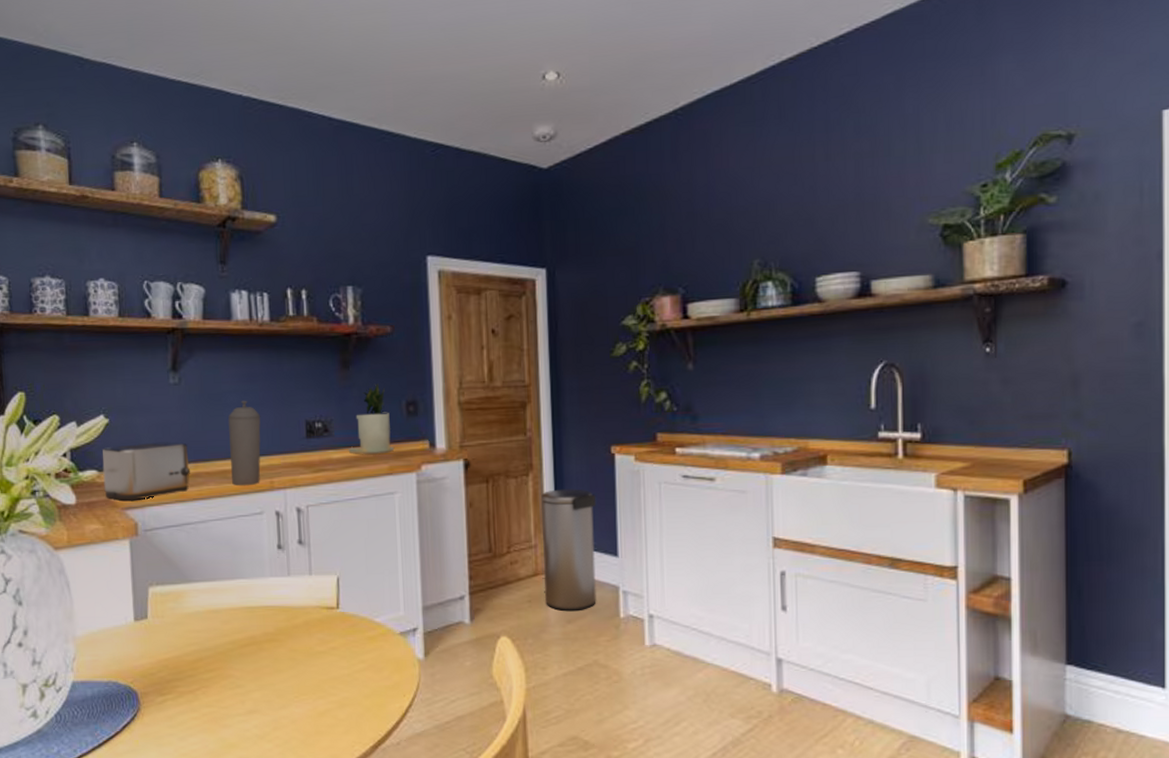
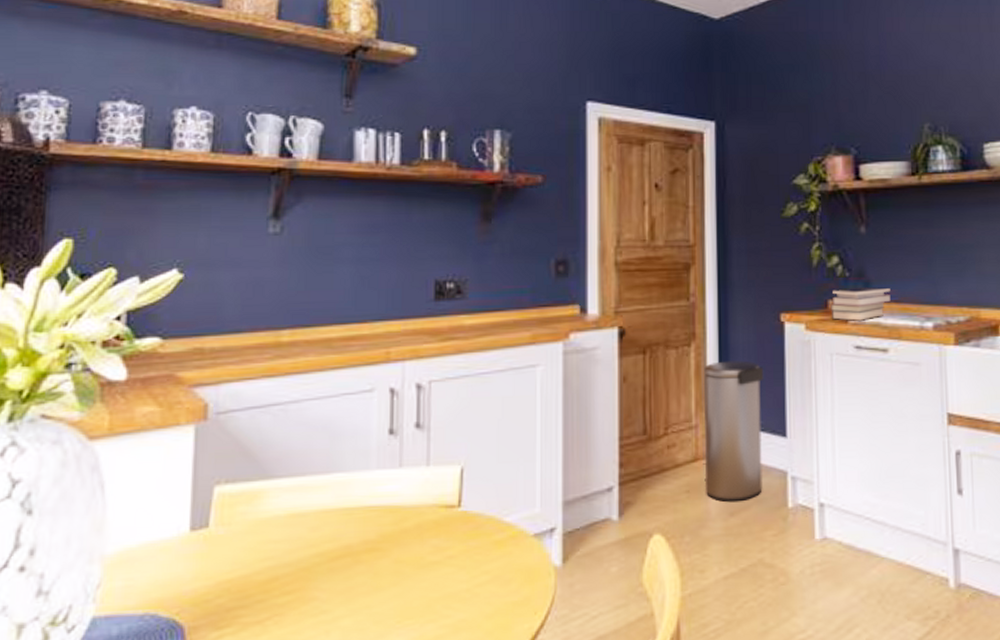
toaster: present [102,441,190,501] -> none [166,303,285,376]
canister: present [228,400,261,487] -> none [338,255,381,358]
planter: present [348,383,395,456] -> none [484,239,539,322]
books: none [659,420,718,452] -> present [830,286,891,321]

